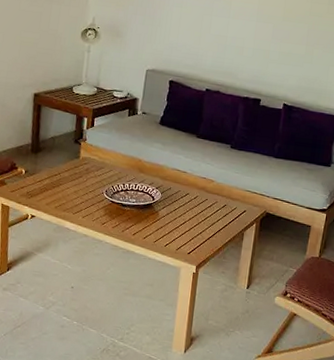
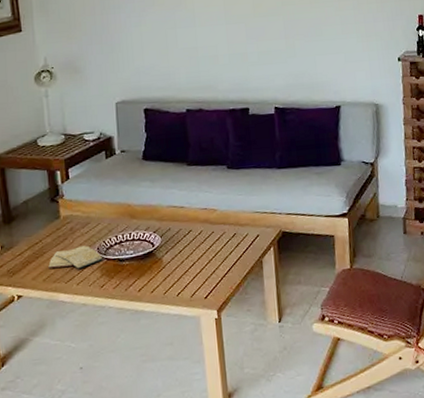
diary: none [61,185,109,205] -> present [48,245,103,269]

